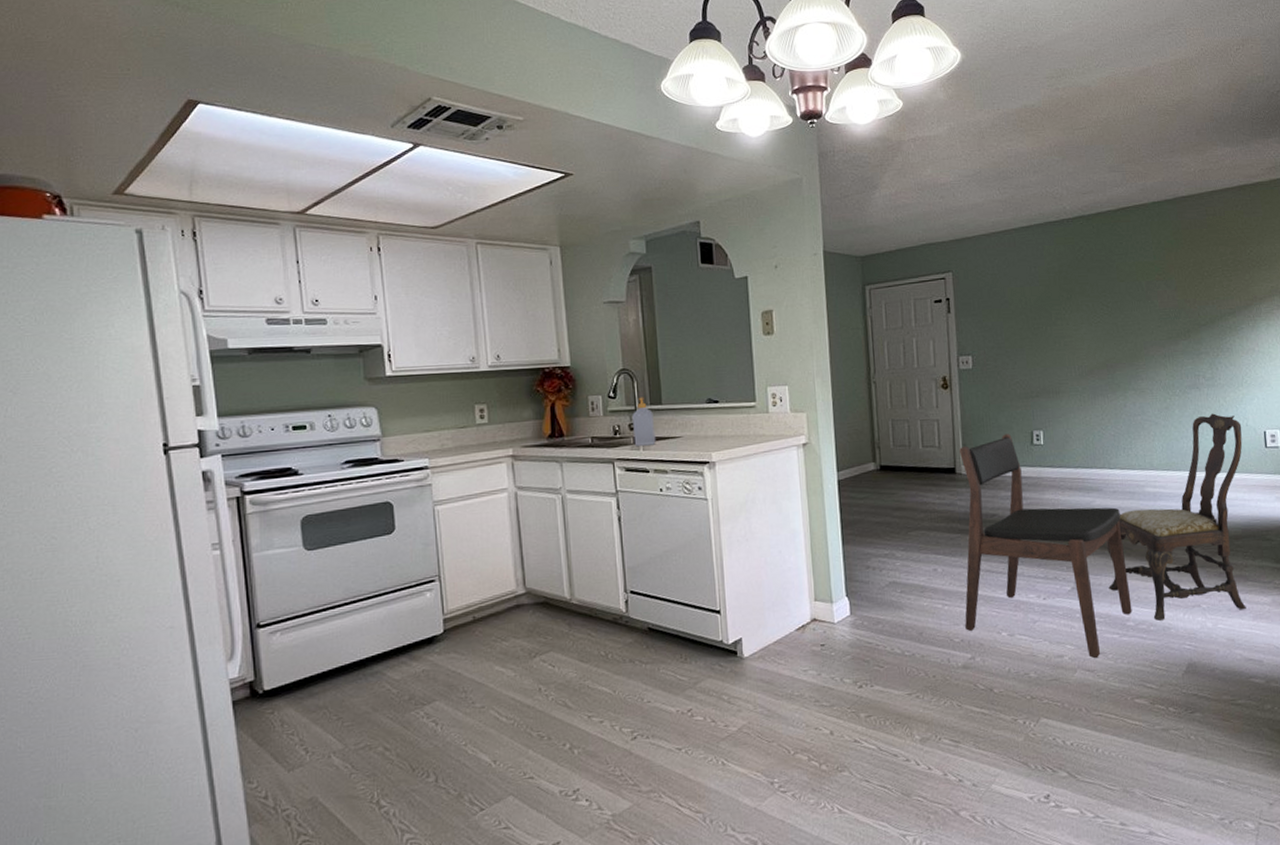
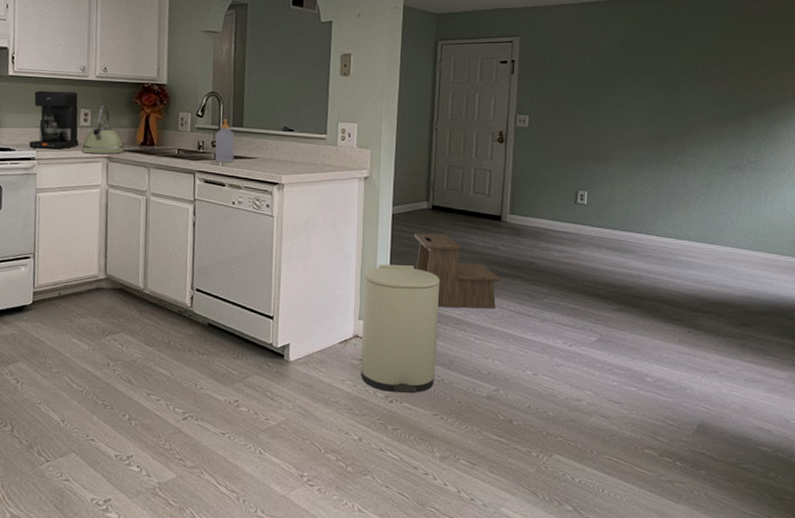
coffee maker: none [419,387,477,456] -> present [29,90,79,150]
kettle: none [481,398,531,455] -> present [82,106,125,155]
pedal bin: none [815,534,905,677] -> present [360,264,441,393]
step stool: none [863,495,962,575] -> present [413,233,500,309]
dining chair: present [959,433,1132,659] -> none [494,190,652,407]
dining chair: present [1106,413,1246,621] -> none [632,195,779,382]

